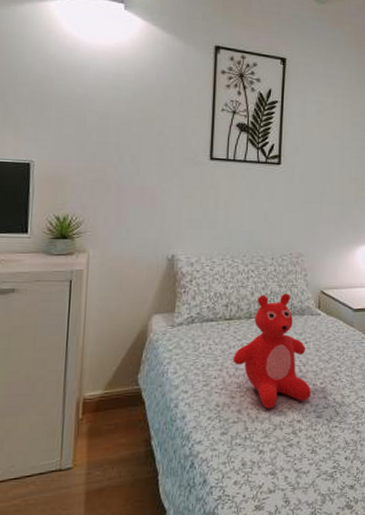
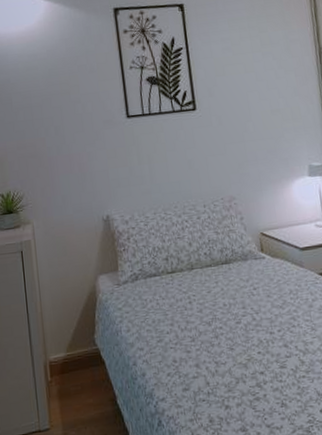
teddy bear: present [233,293,311,409] -> none [182,239,270,361]

